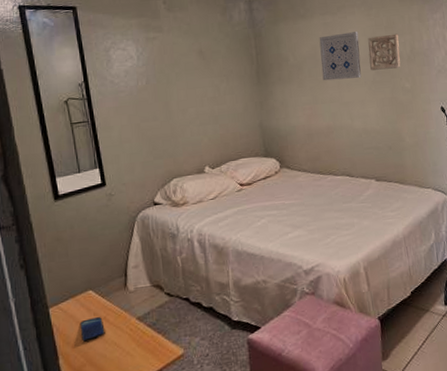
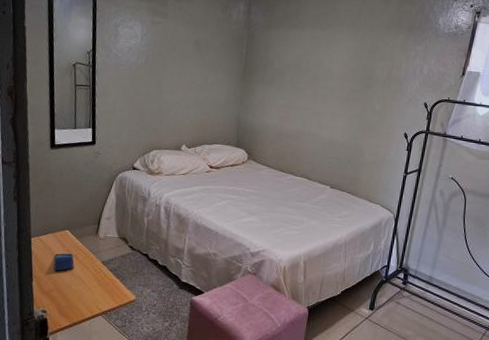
wall art: present [319,31,361,81] -> none [301,48,342,92]
wall ornament: present [368,33,401,71] -> none [346,56,380,90]

